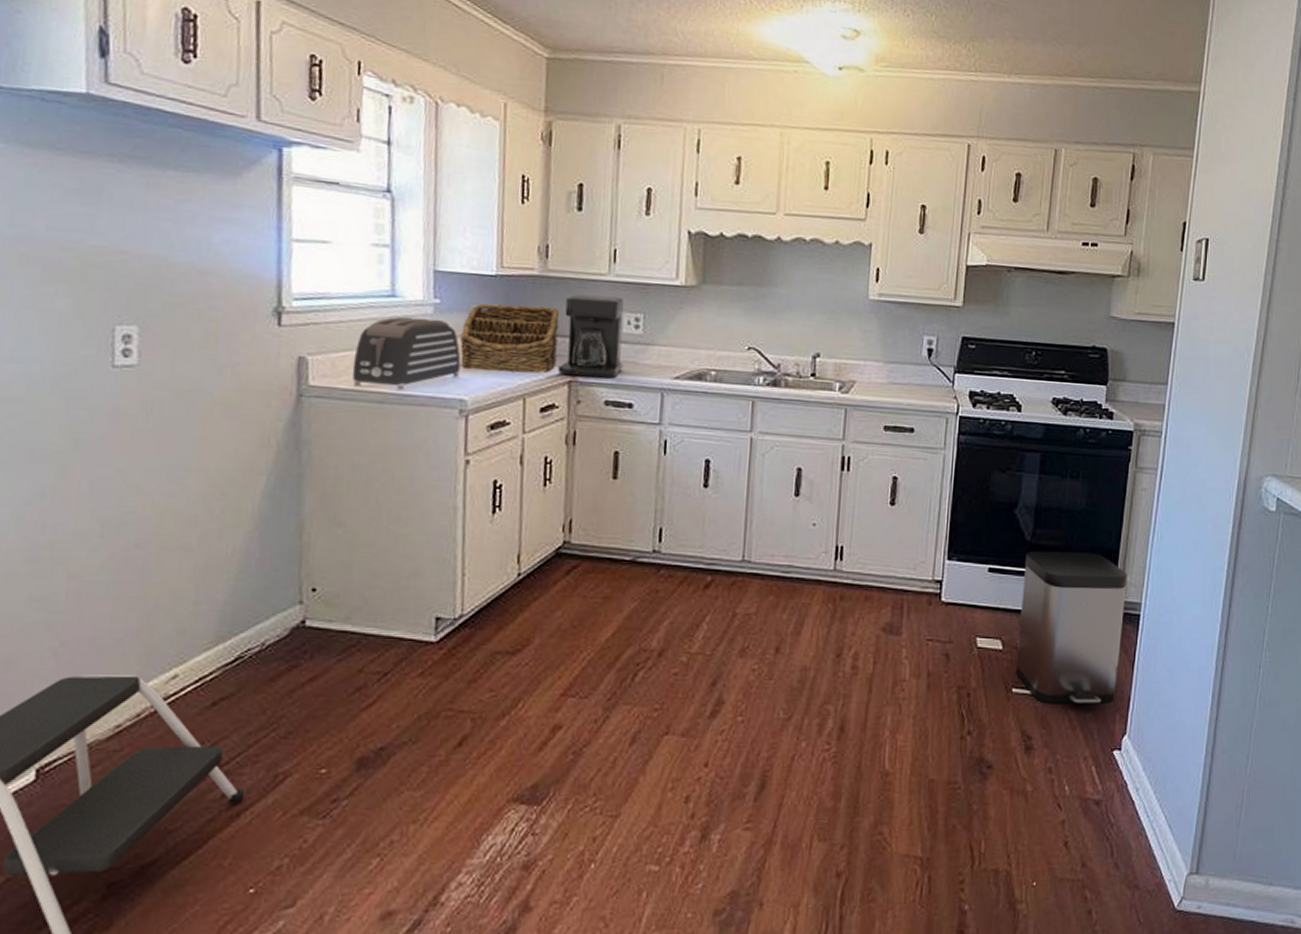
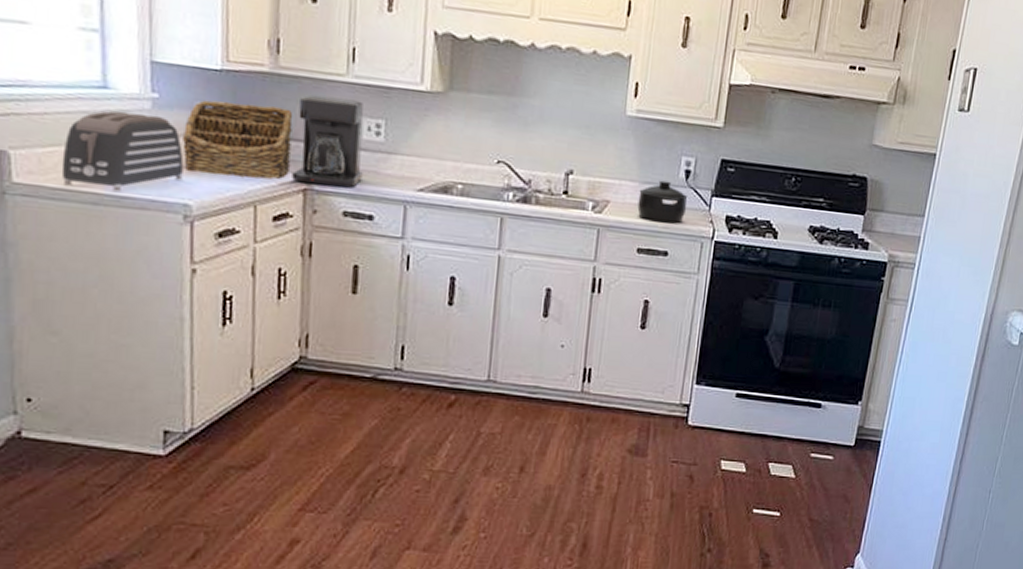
saucepan: none [882,359,932,401] -> present [637,180,688,224]
pedal bin: present [1015,550,1127,704] -> none [757,377,872,524]

